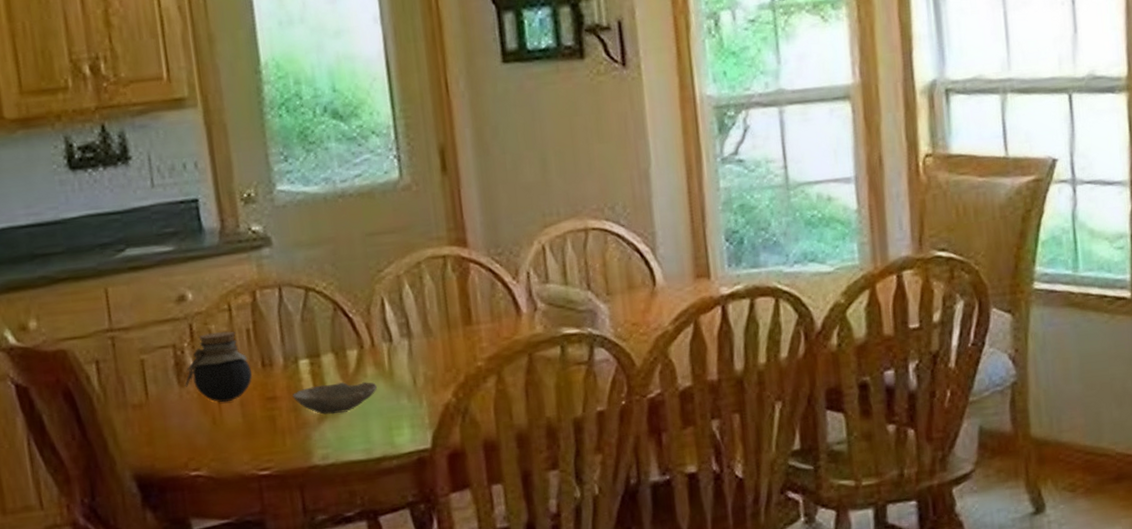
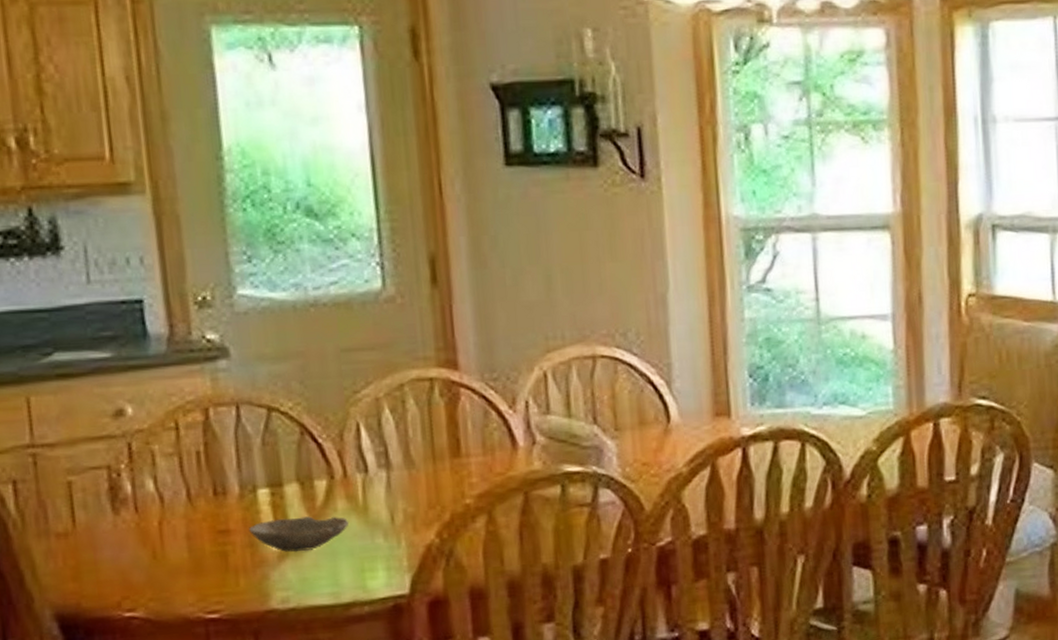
jar: present [185,331,253,403] -> none [120,453,202,535]

